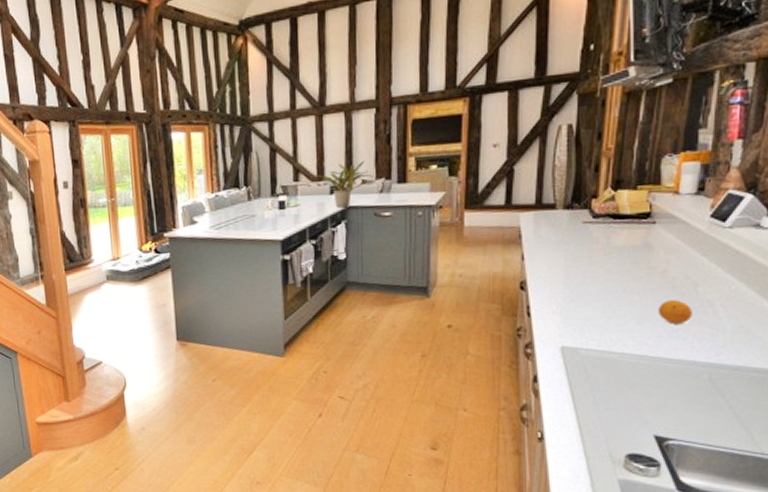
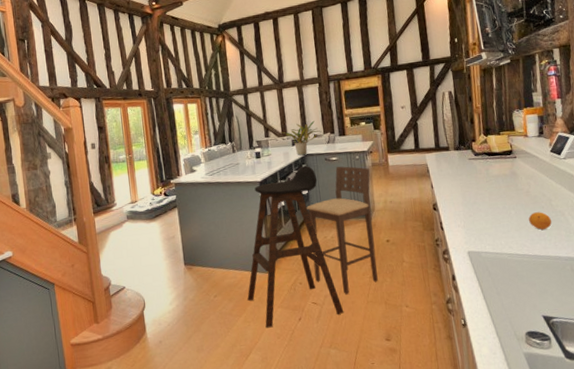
bar stool: none [254,221,379,423] -> present [247,165,344,328]
bar stool: none [342,224,436,391] -> present [306,166,378,295]

